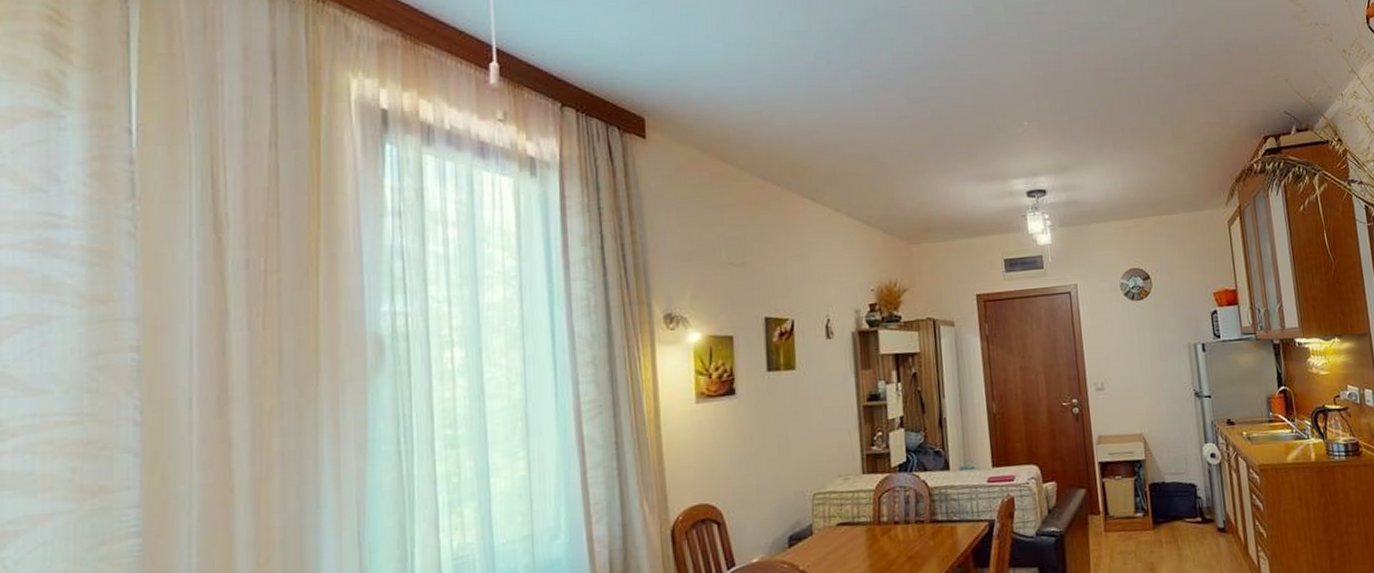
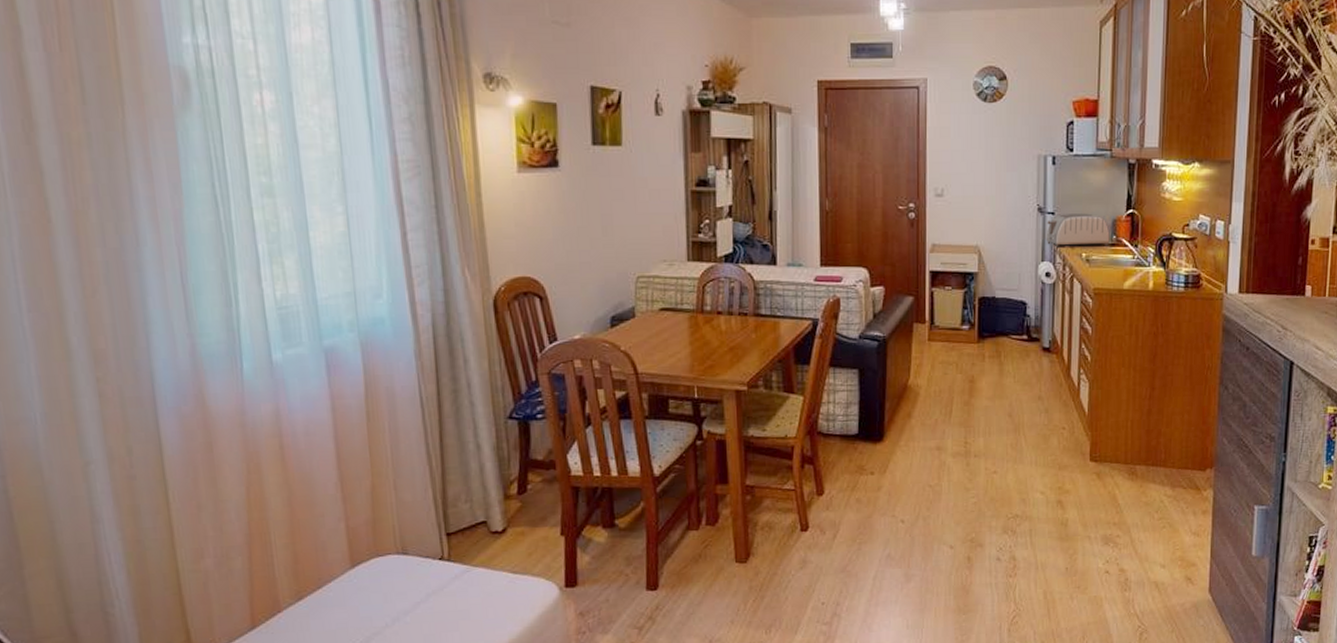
toaster: none [1205,394,1267,429] -> present [1046,213,1110,247]

